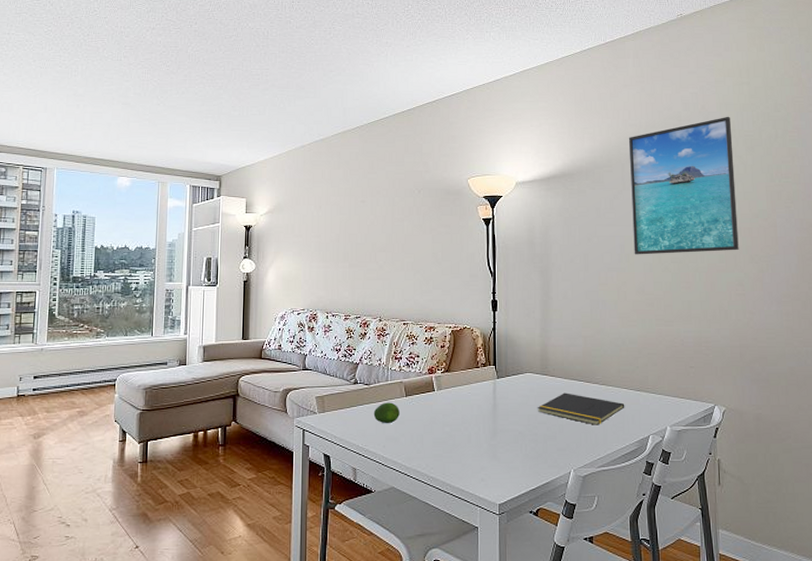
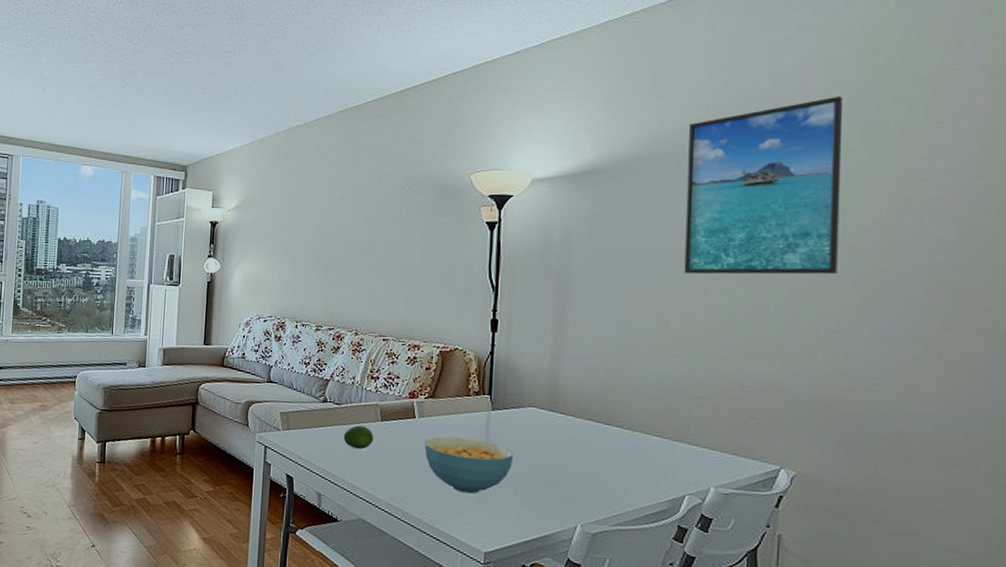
cereal bowl: none [444,405,517,454] -> present [424,437,514,494]
notepad: present [537,393,625,425] -> none [539,434,655,477]

